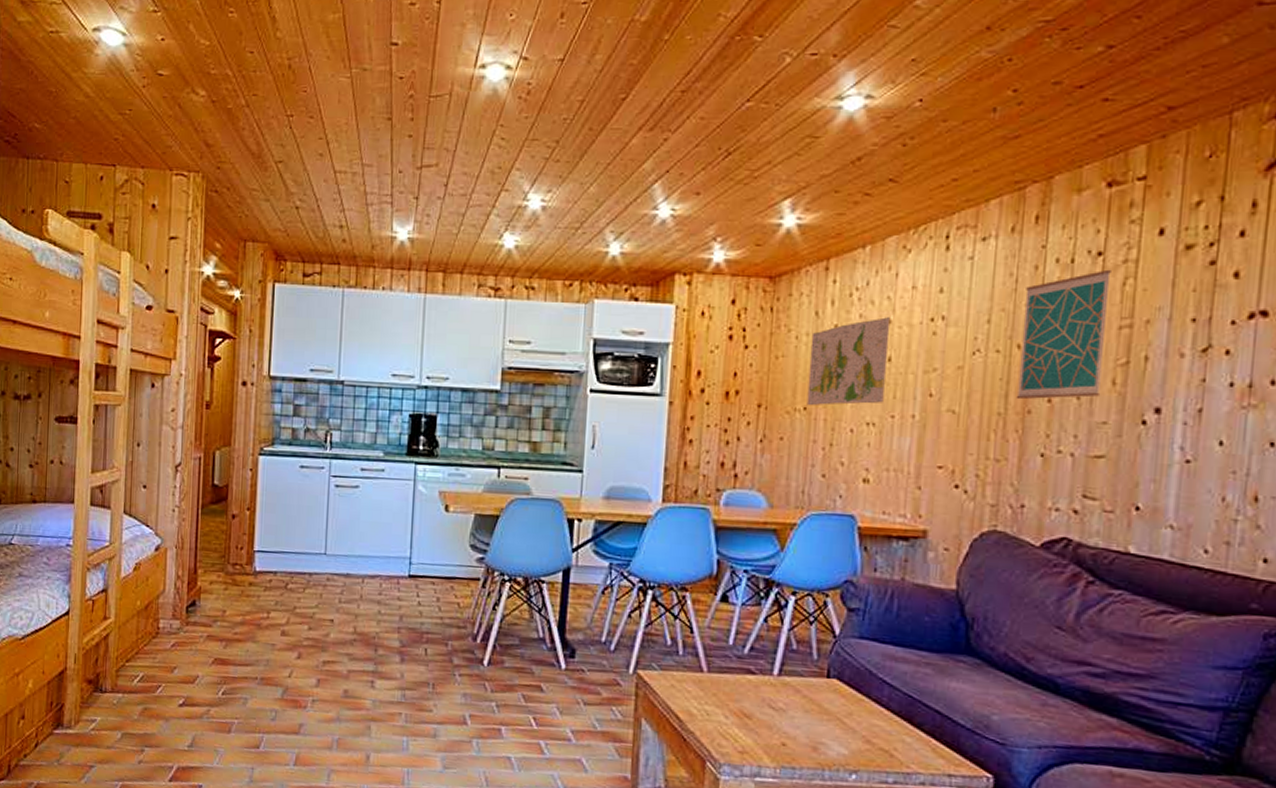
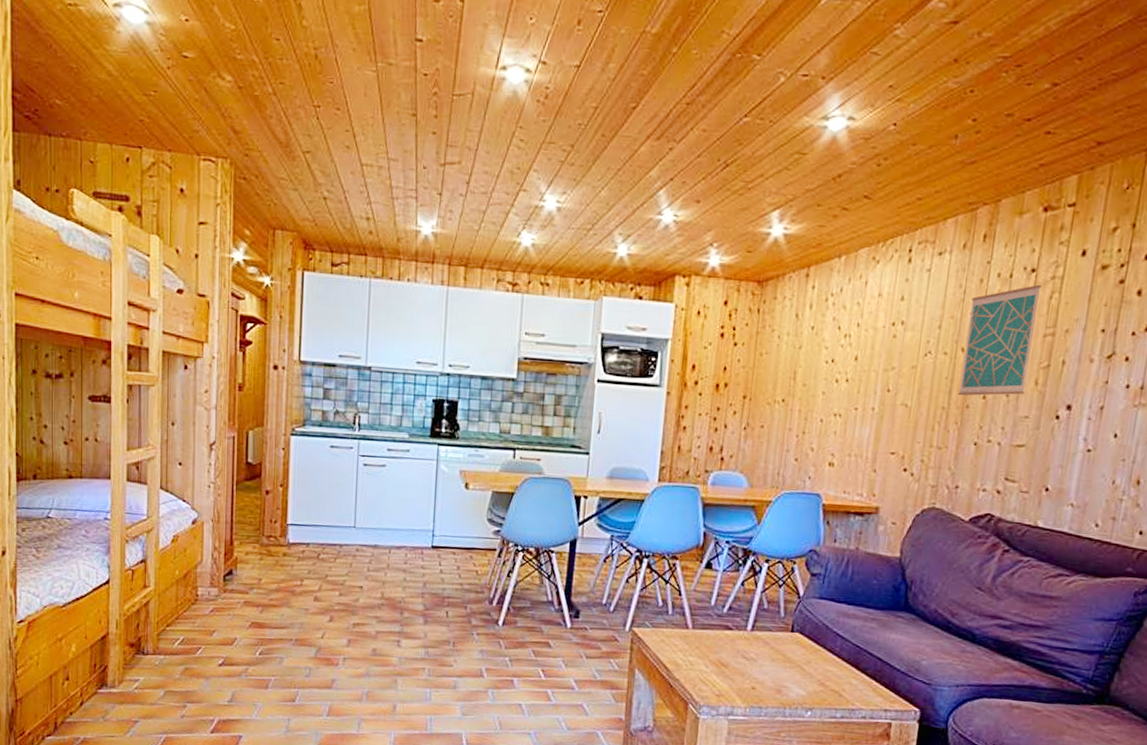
map: present [806,317,891,406] -> none [785,321,859,398]

